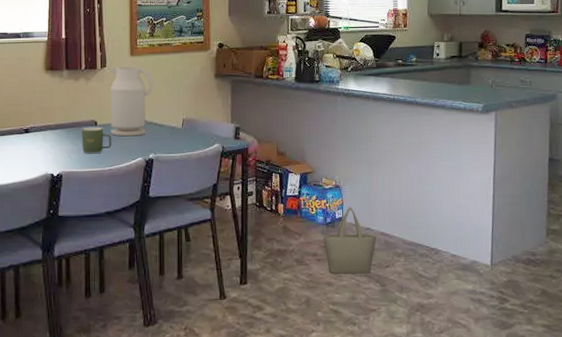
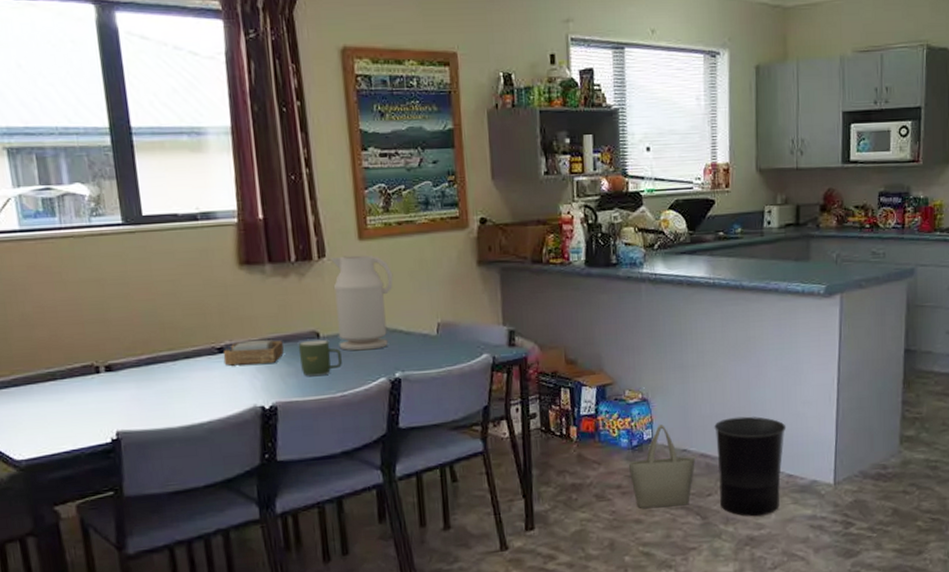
napkin holder: none [28,124,71,143] -> present [223,340,284,366]
waste bin: none [392,205,451,287] -> present [714,416,787,516]

